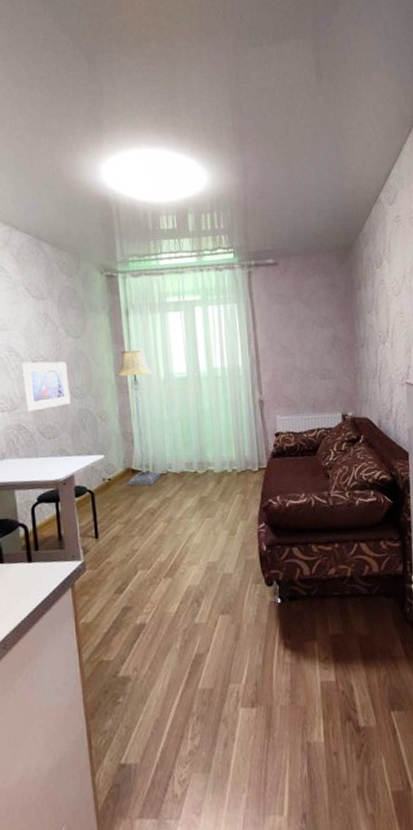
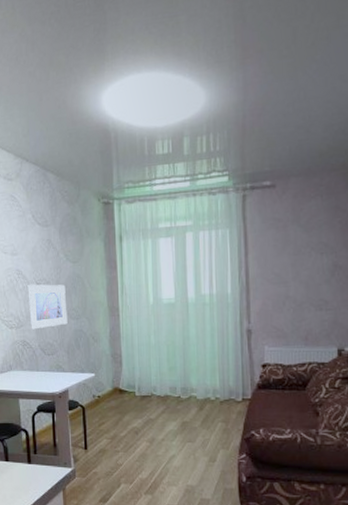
floor lamp: present [116,349,161,486] -> none [109,274,146,405]

